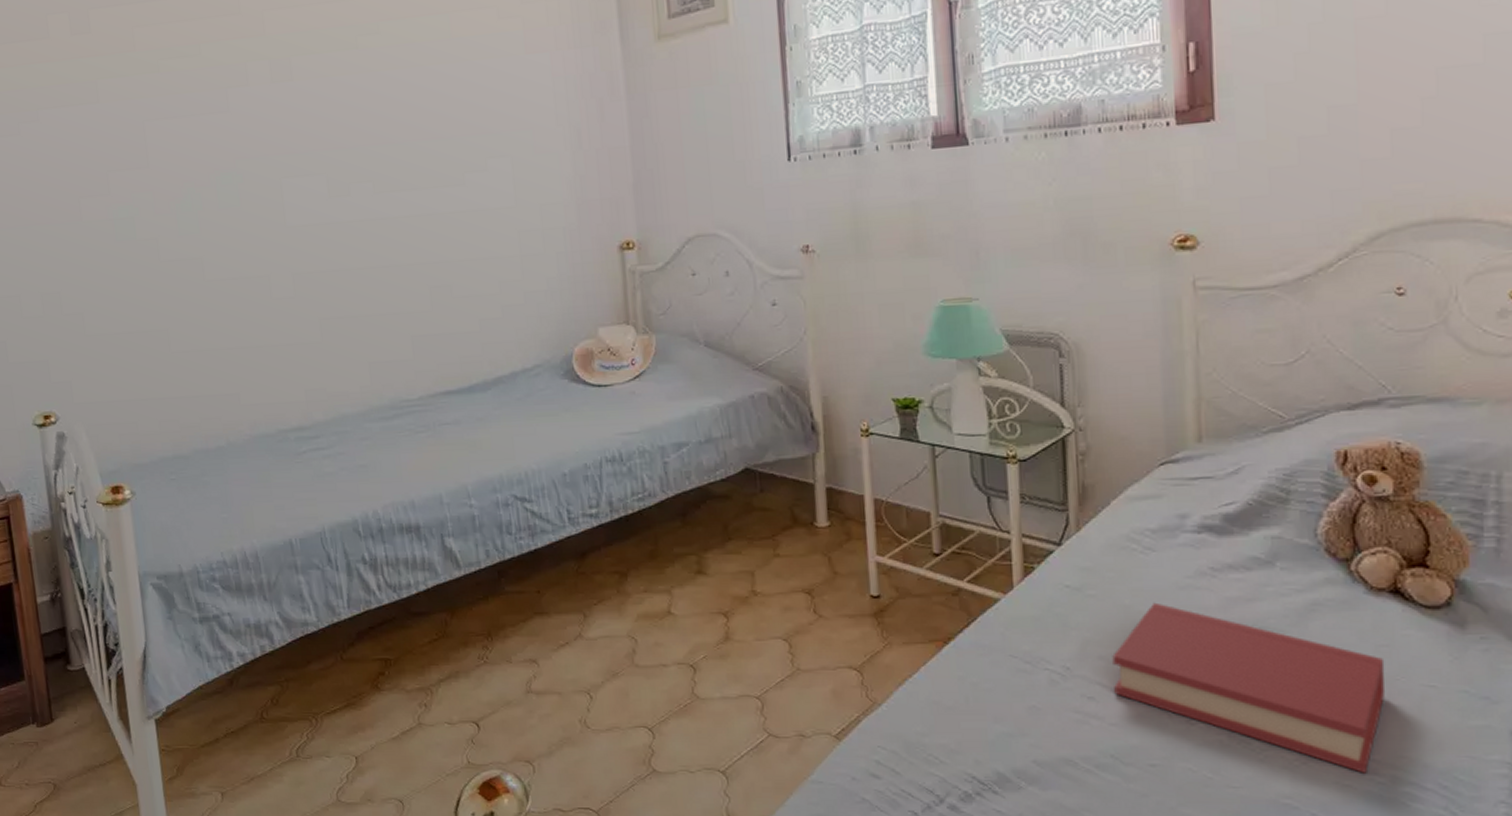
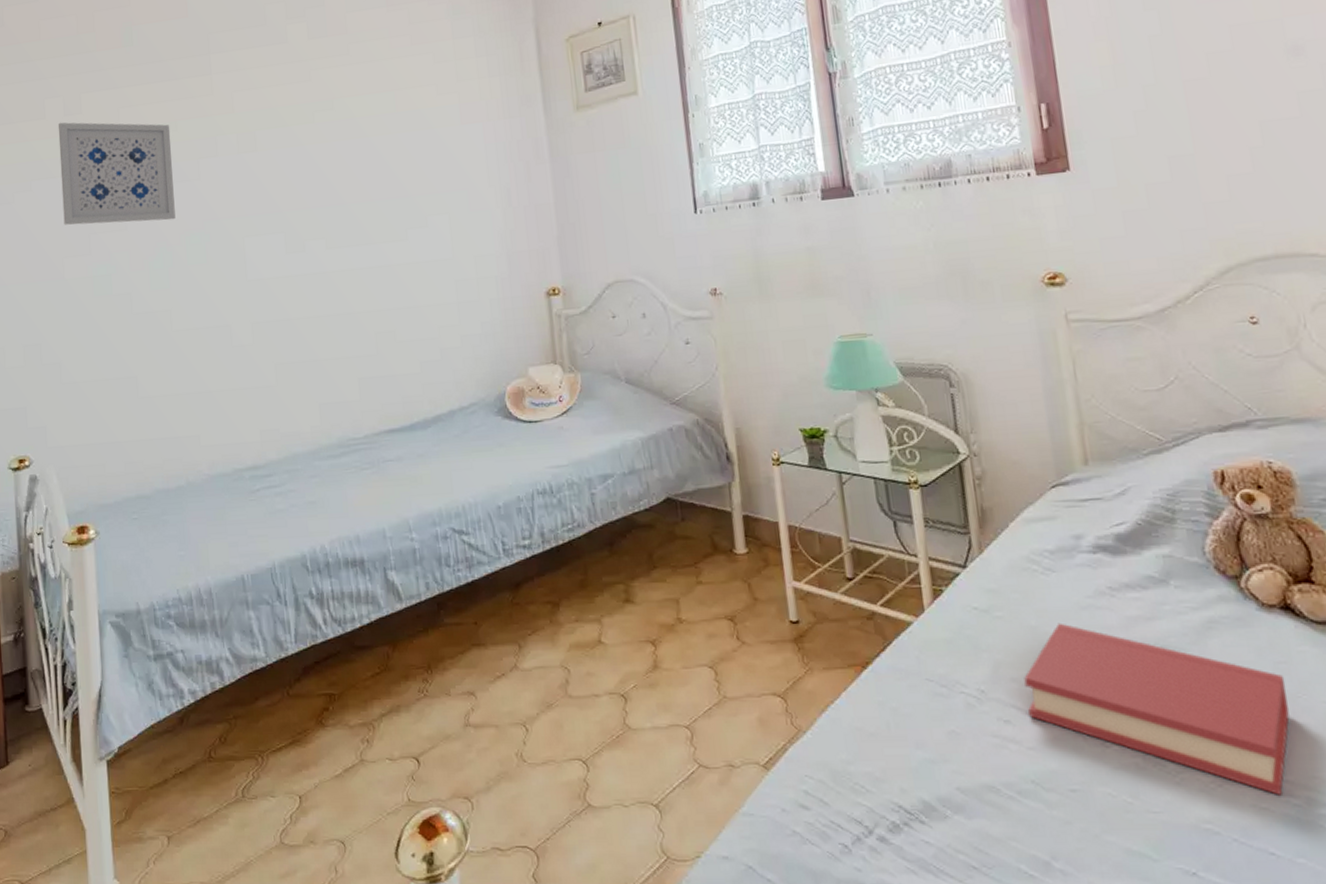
wall art: none [64,42,203,161] -> present [58,122,176,225]

